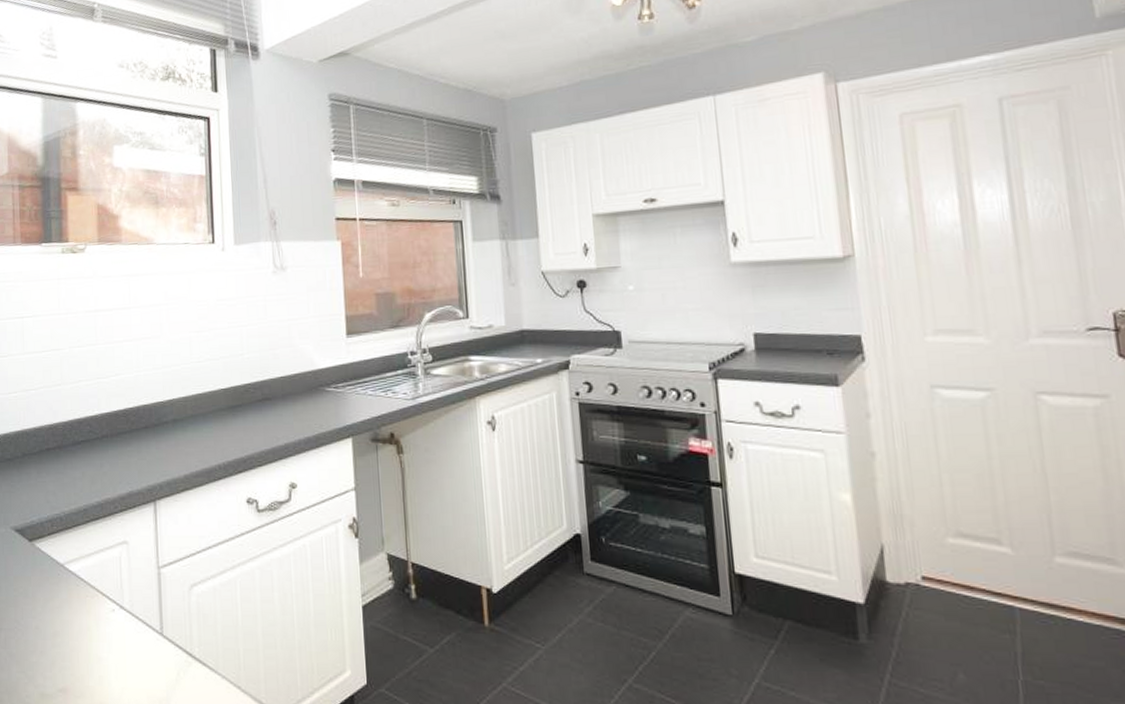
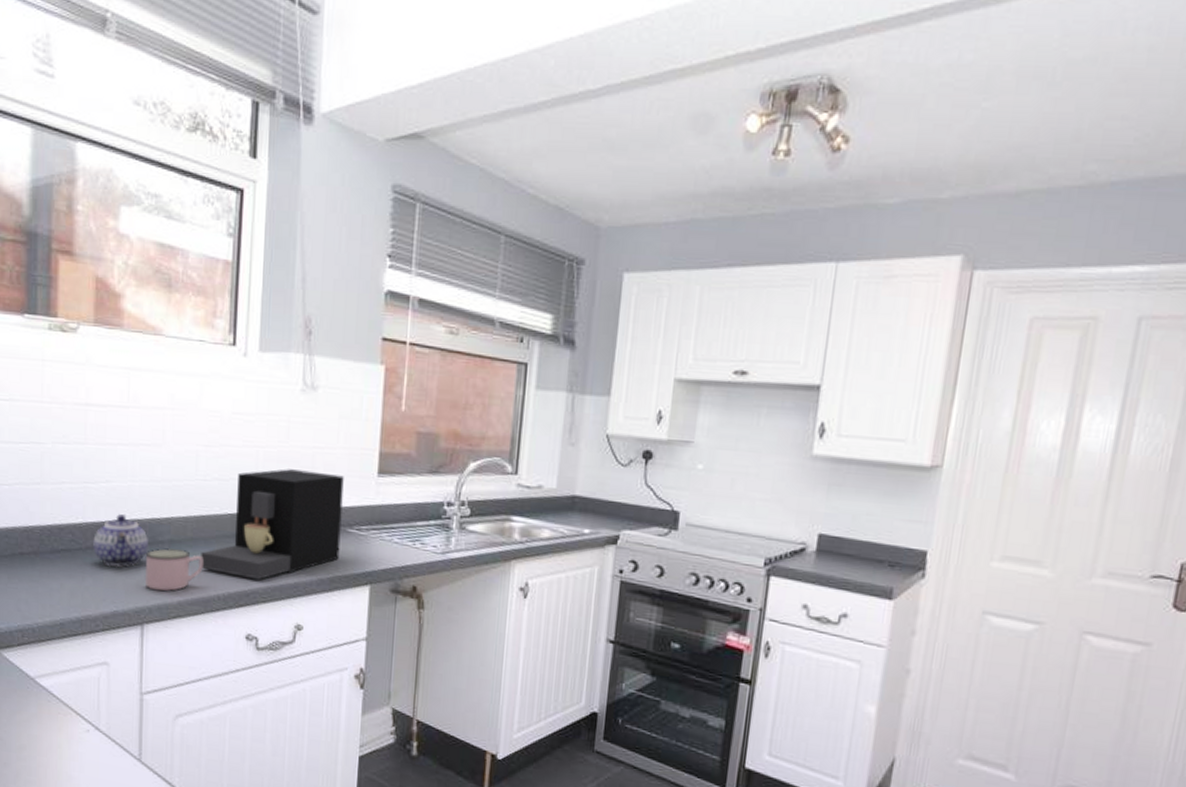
teapot: none [108,402,156,451] -> present [93,514,149,567]
mug: none [153,427,204,468] -> present [145,548,203,591]
coffee maker: none [201,340,322,446] -> present [201,469,344,580]

